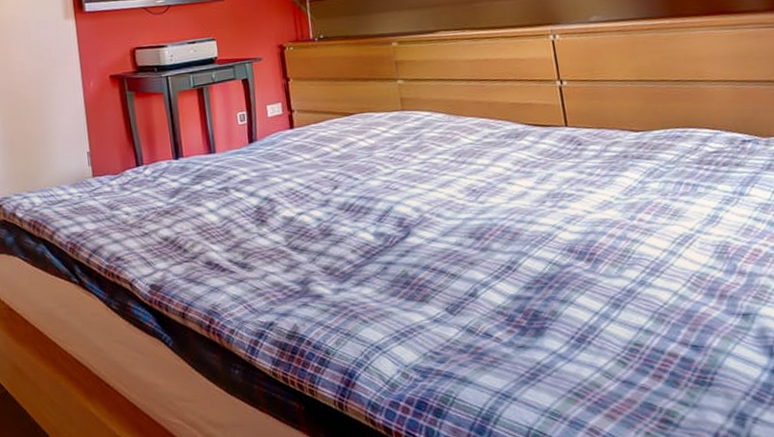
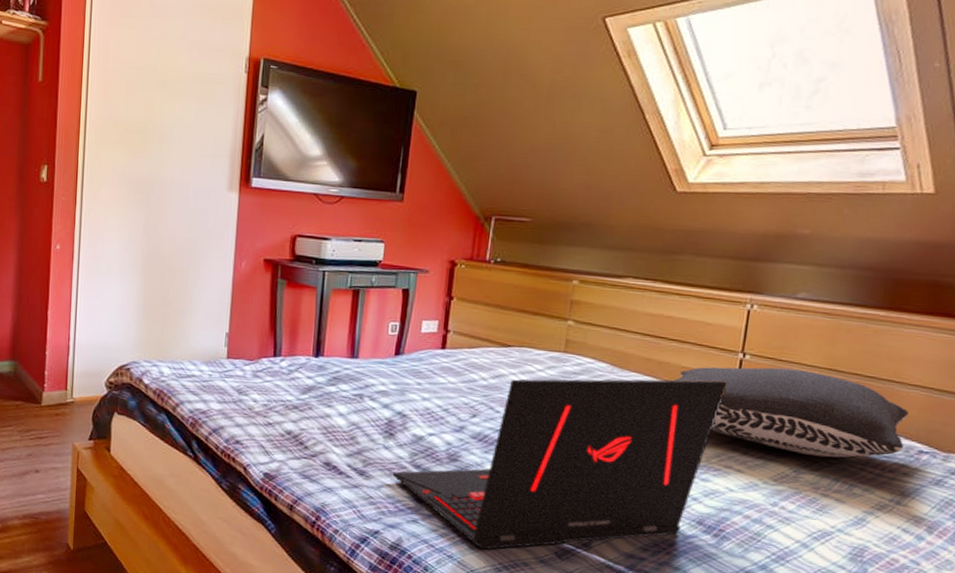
laptop: none [273,108,556,321] -> present [392,379,729,550]
pillow: none [506,85,727,165] -> present [674,367,909,458]

